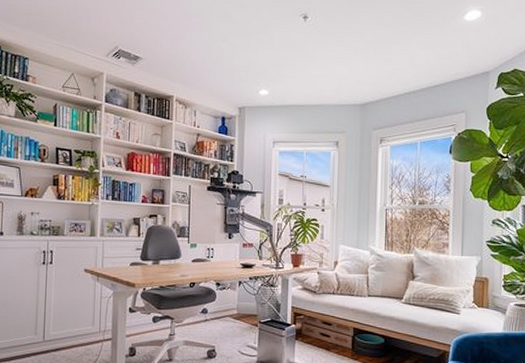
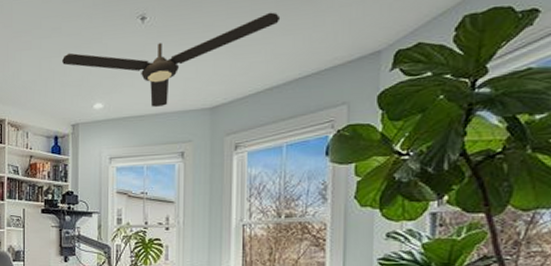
ceiling fan: none [230,28,417,99] -> present [61,12,281,107]

